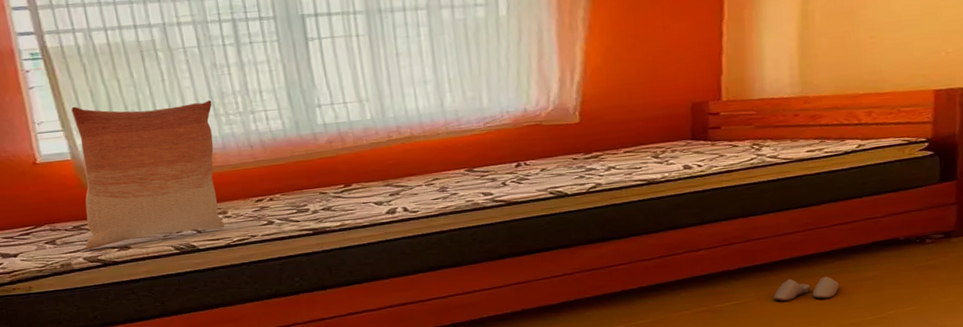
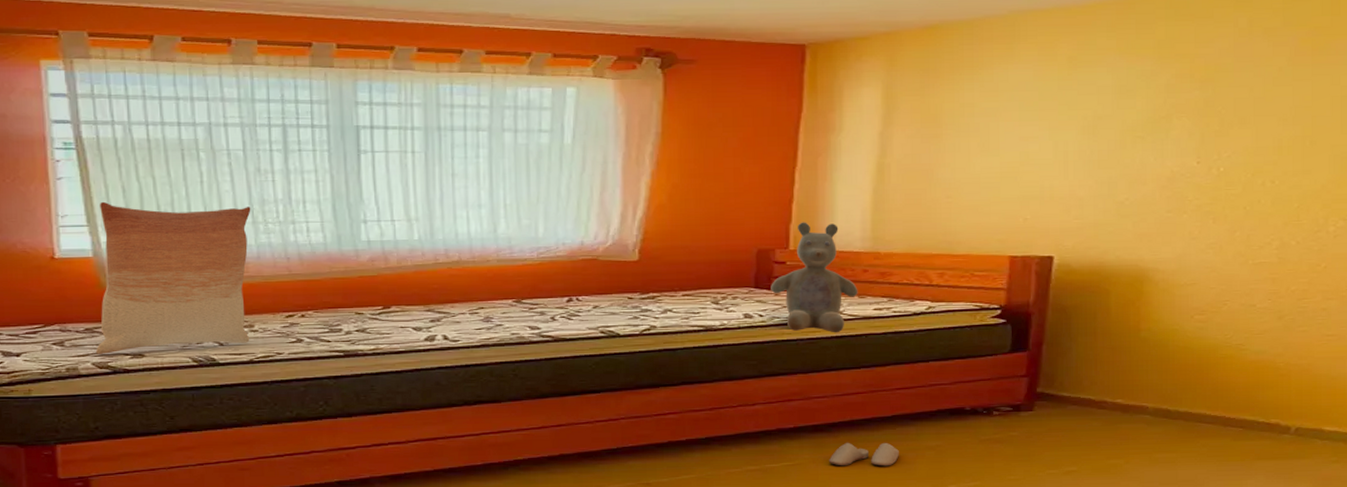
stuffed bear: none [707,72,791,178] -> present [771,222,858,333]

